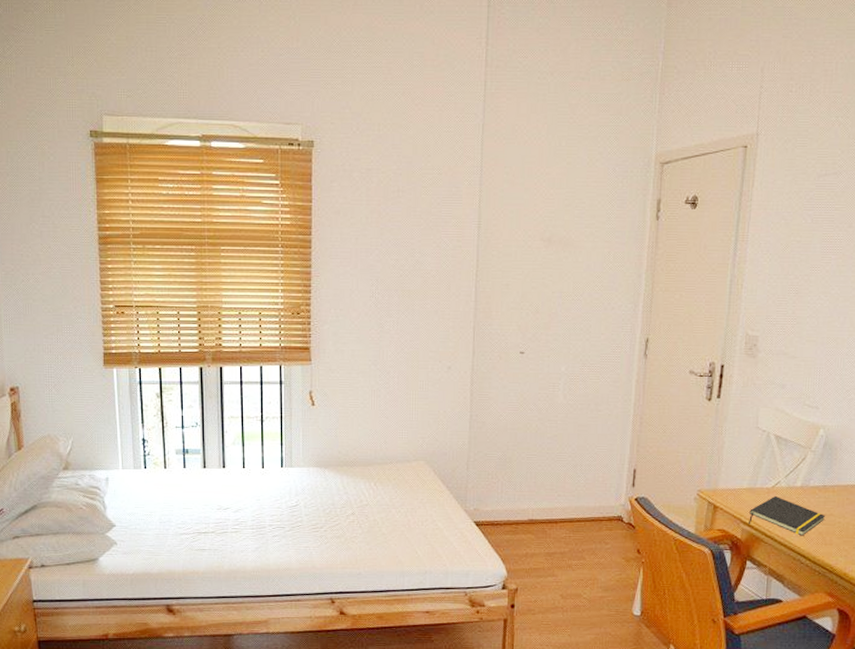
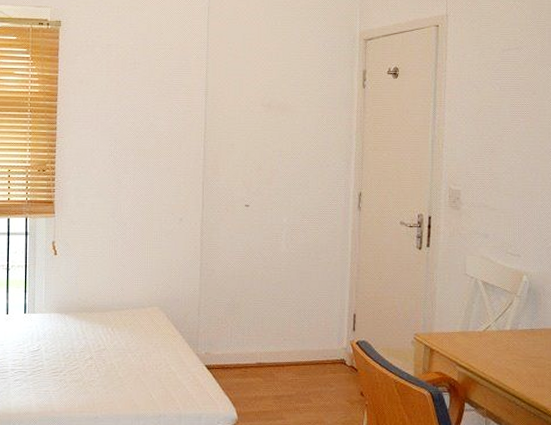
notepad: present [749,495,826,536] -> none [464,339,536,378]

